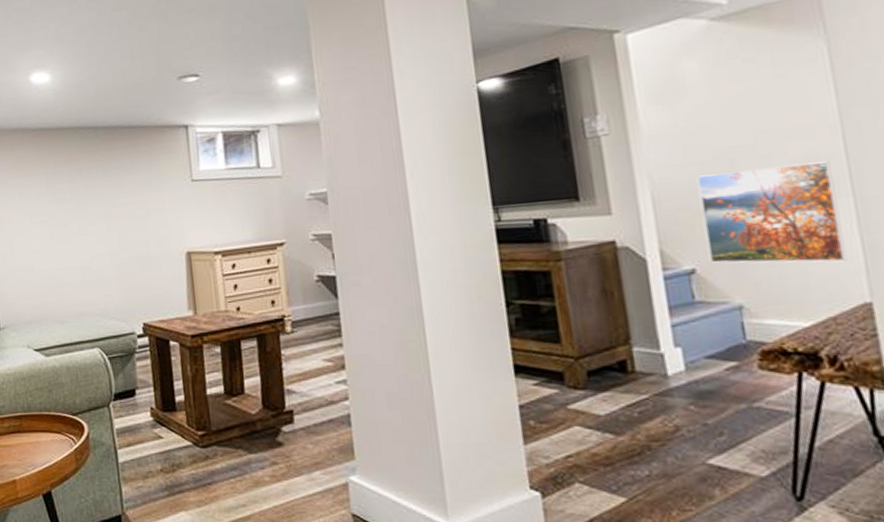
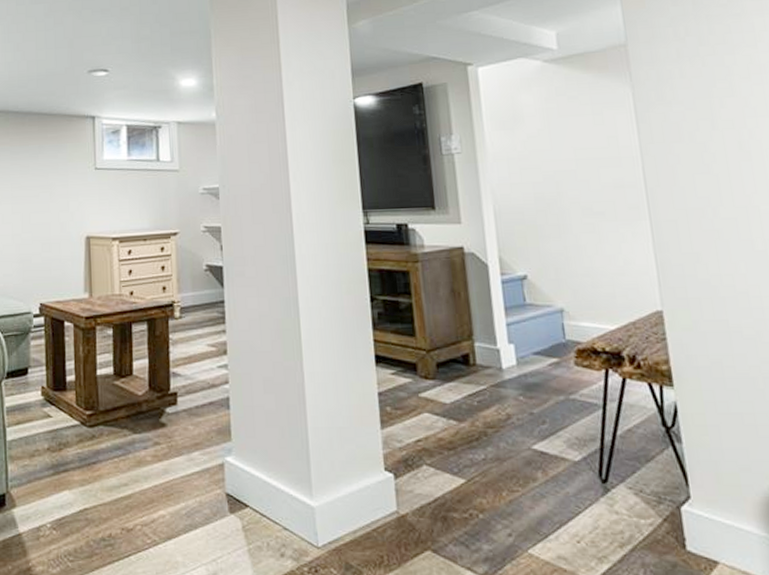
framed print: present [697,161,847,263] -> none [531,188,644,275]

